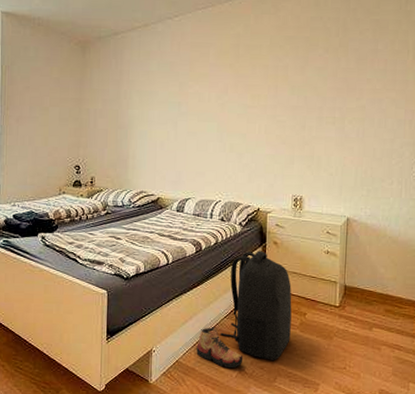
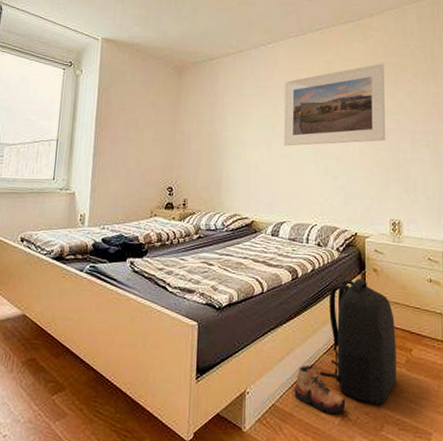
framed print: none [190,37,295,124] -> present [283,63,386,146]

